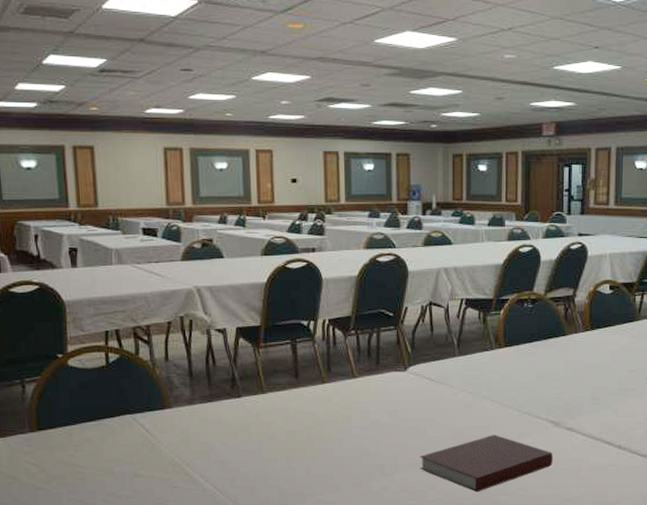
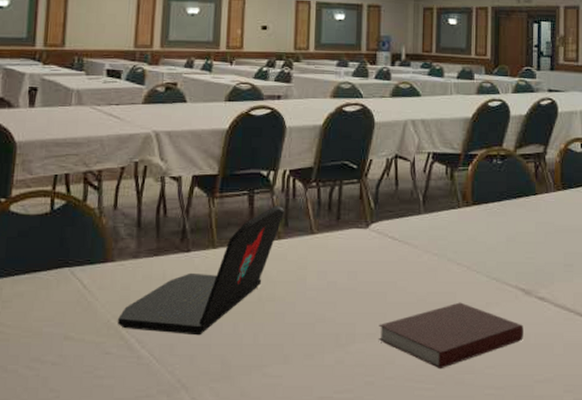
laptop: none [181,352,327,470] -> present [118,205,285,336]

